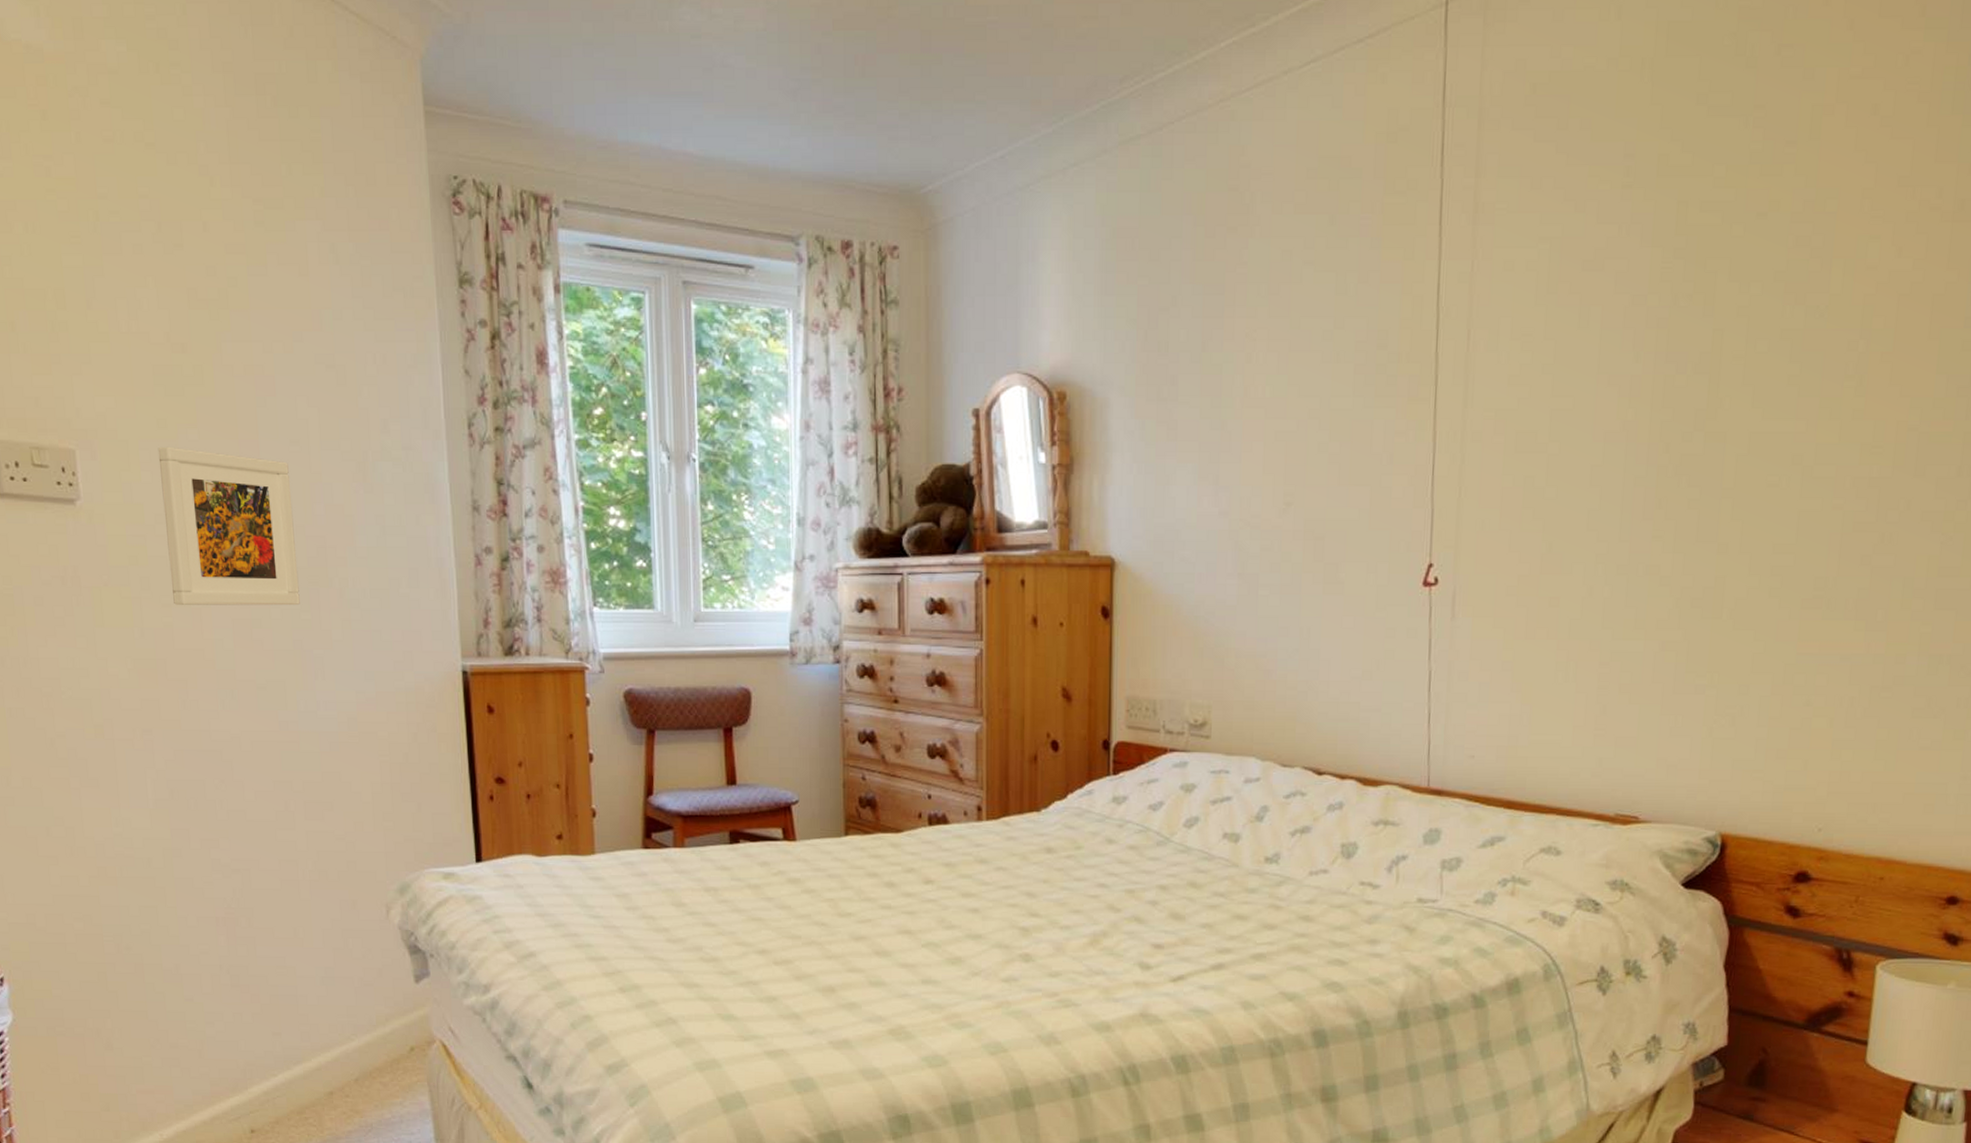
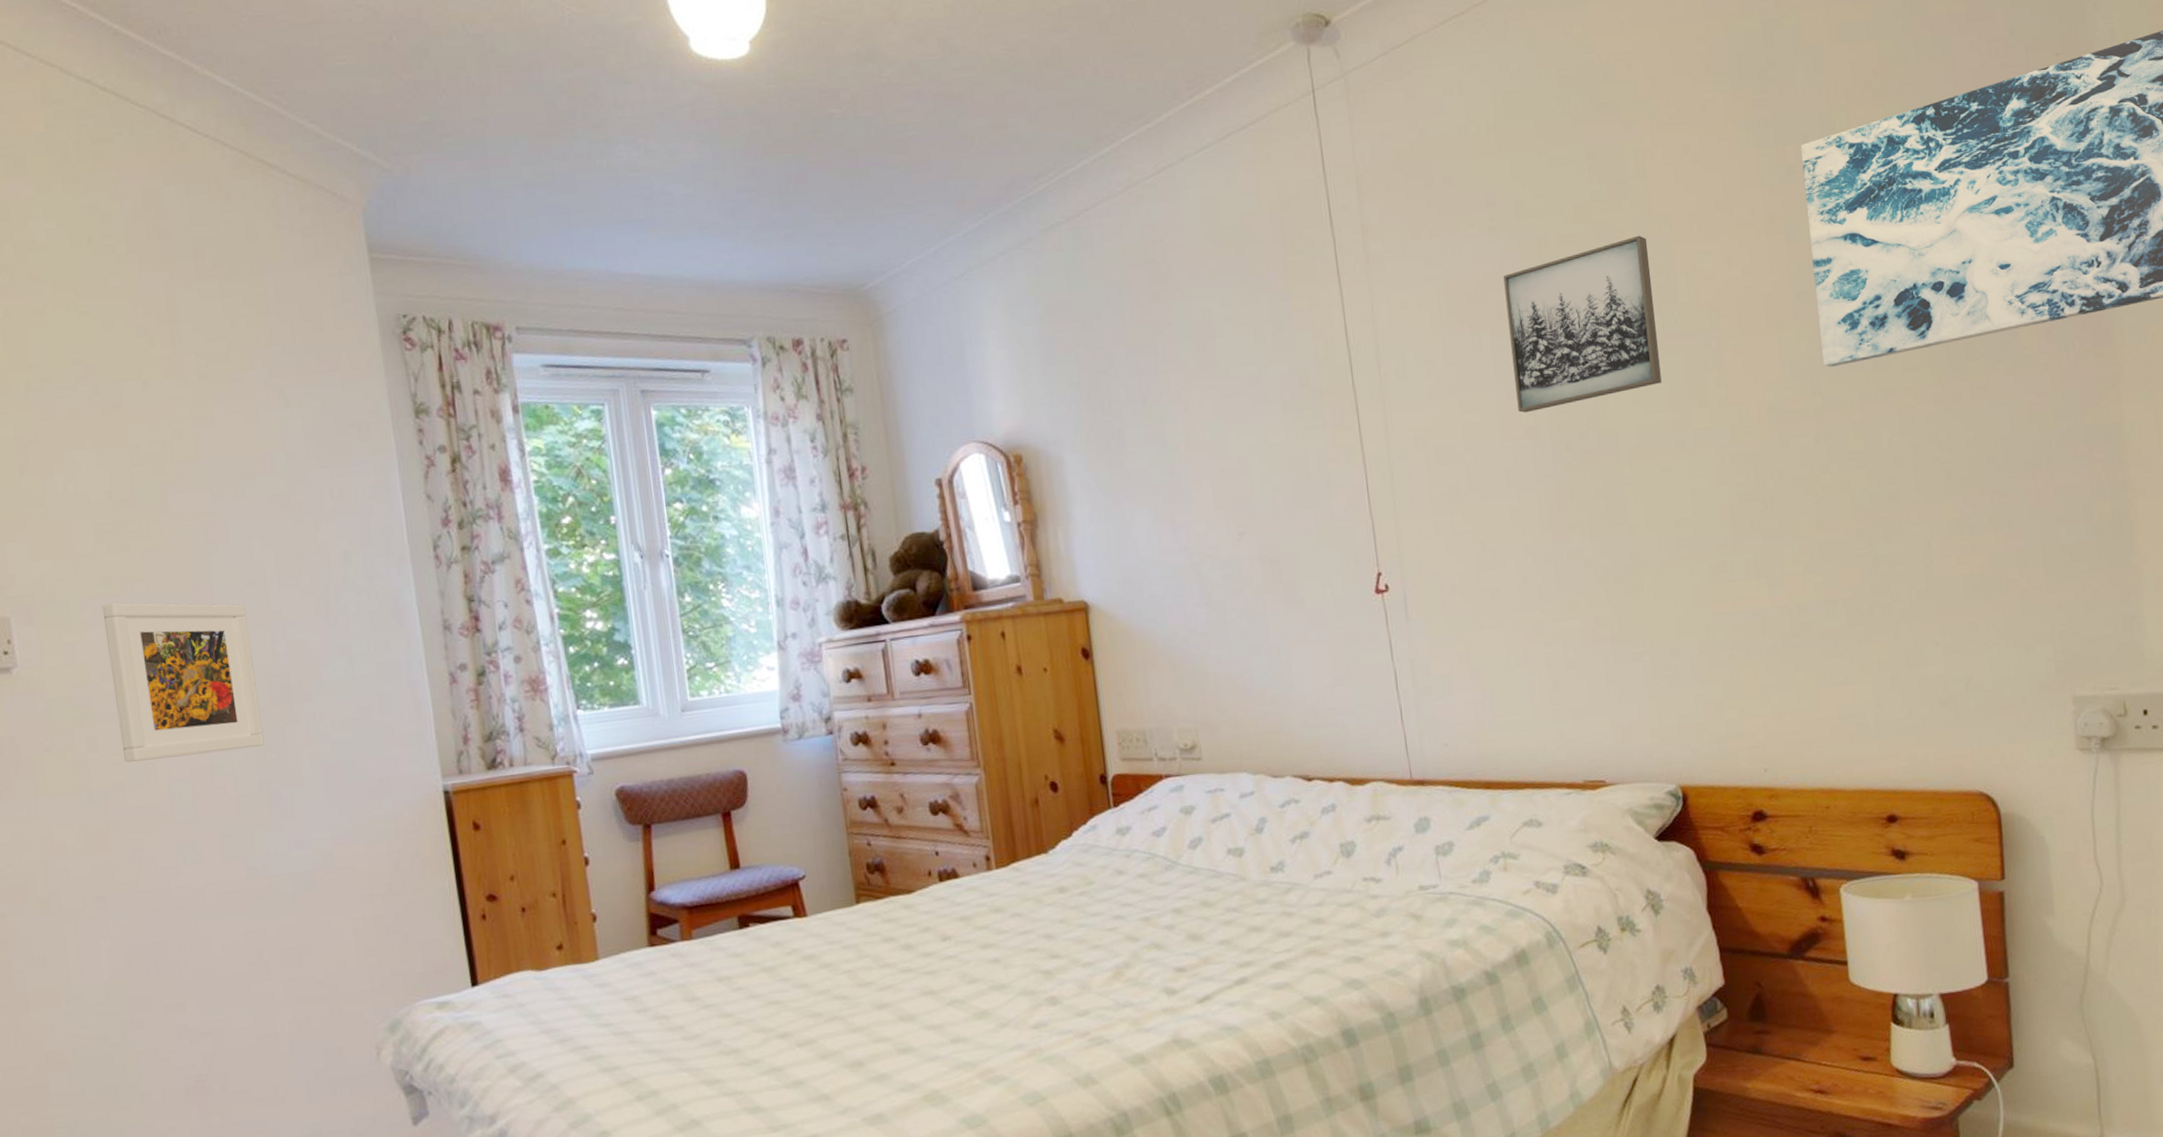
wall art: none [1617,209,1807,404] -> present [1503,235,1662,413]

